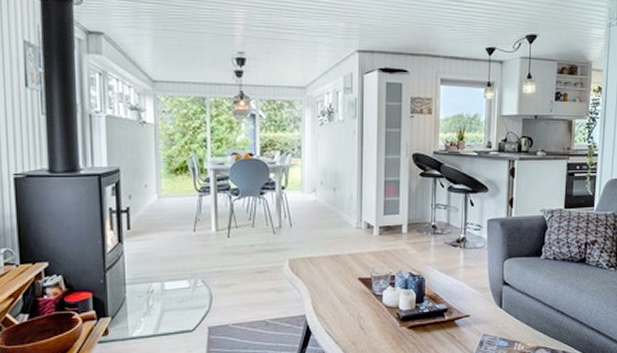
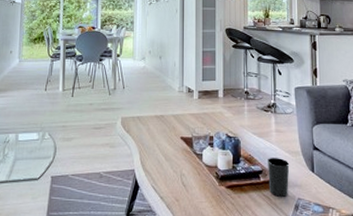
cup: none [452,295,477,334] -> present [267,158,290,197]

